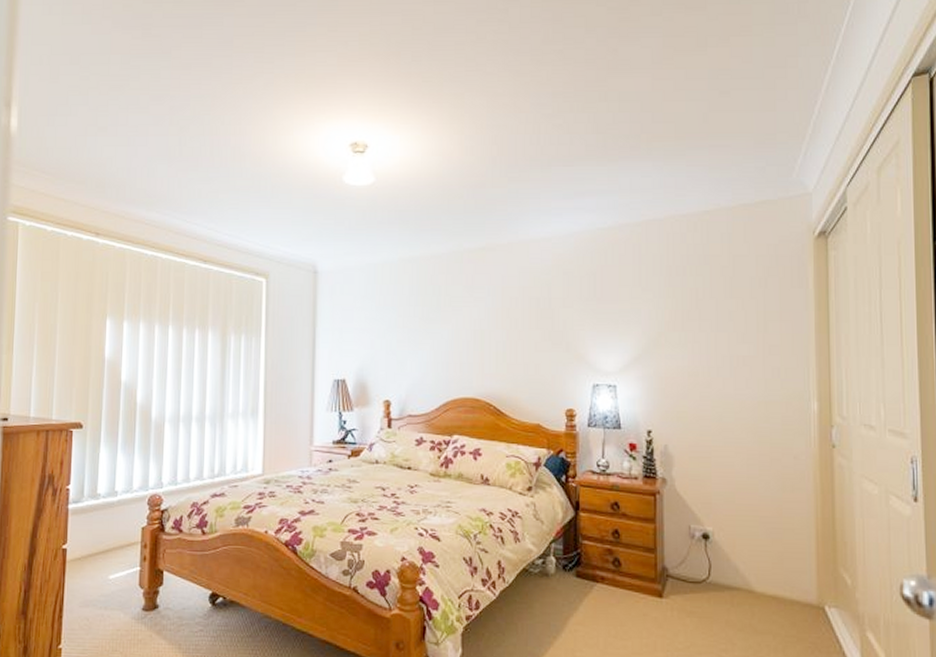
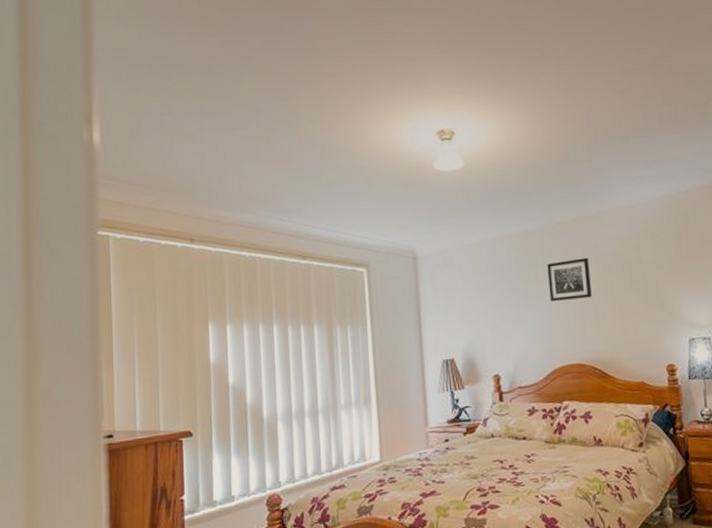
wall art: none [450,288,495,332] -> present [547,257,592,302]

